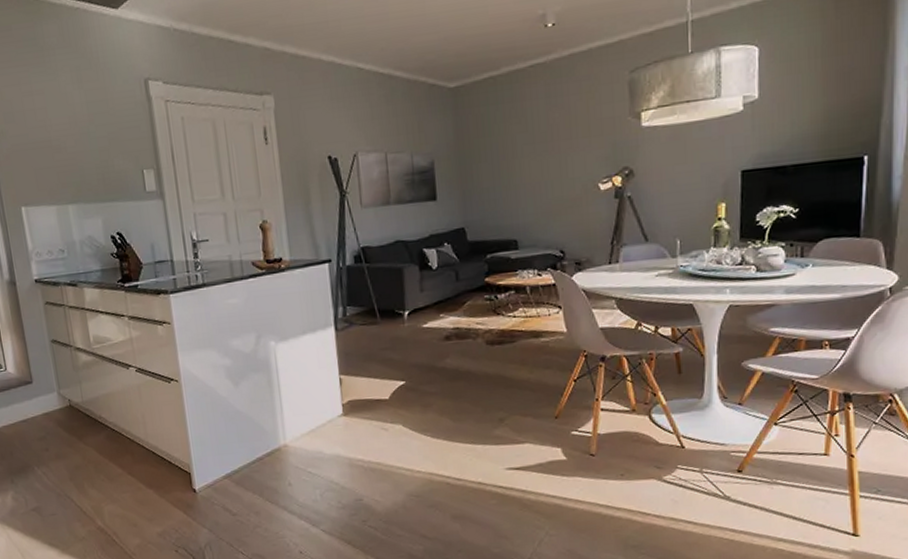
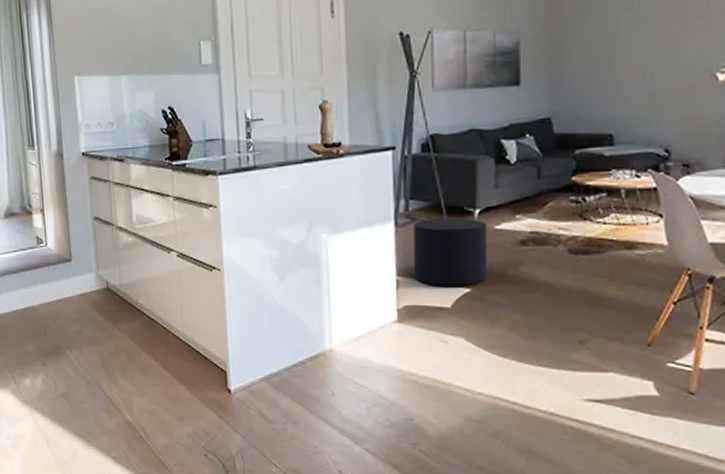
stool: none [351,320,419,381] -> present [413,218,488,286]

